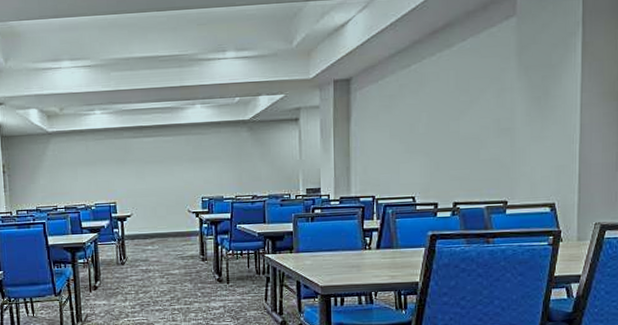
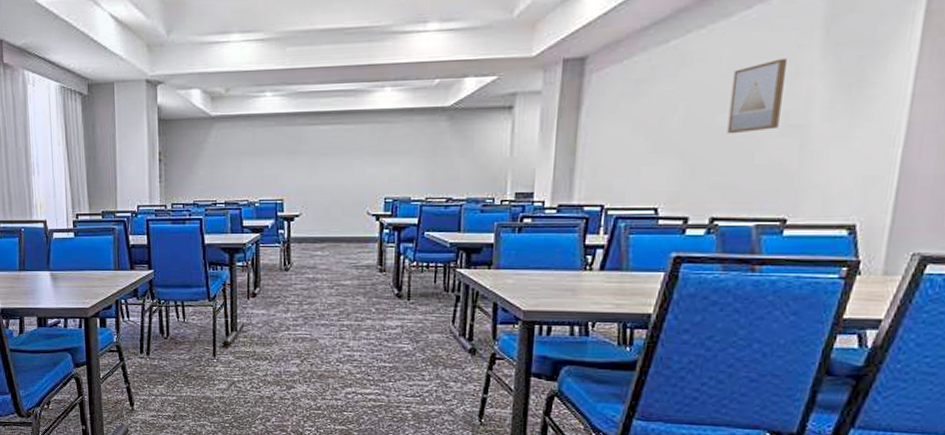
wall art: none [458,78,495,137] -> present [727,58,788,134]

